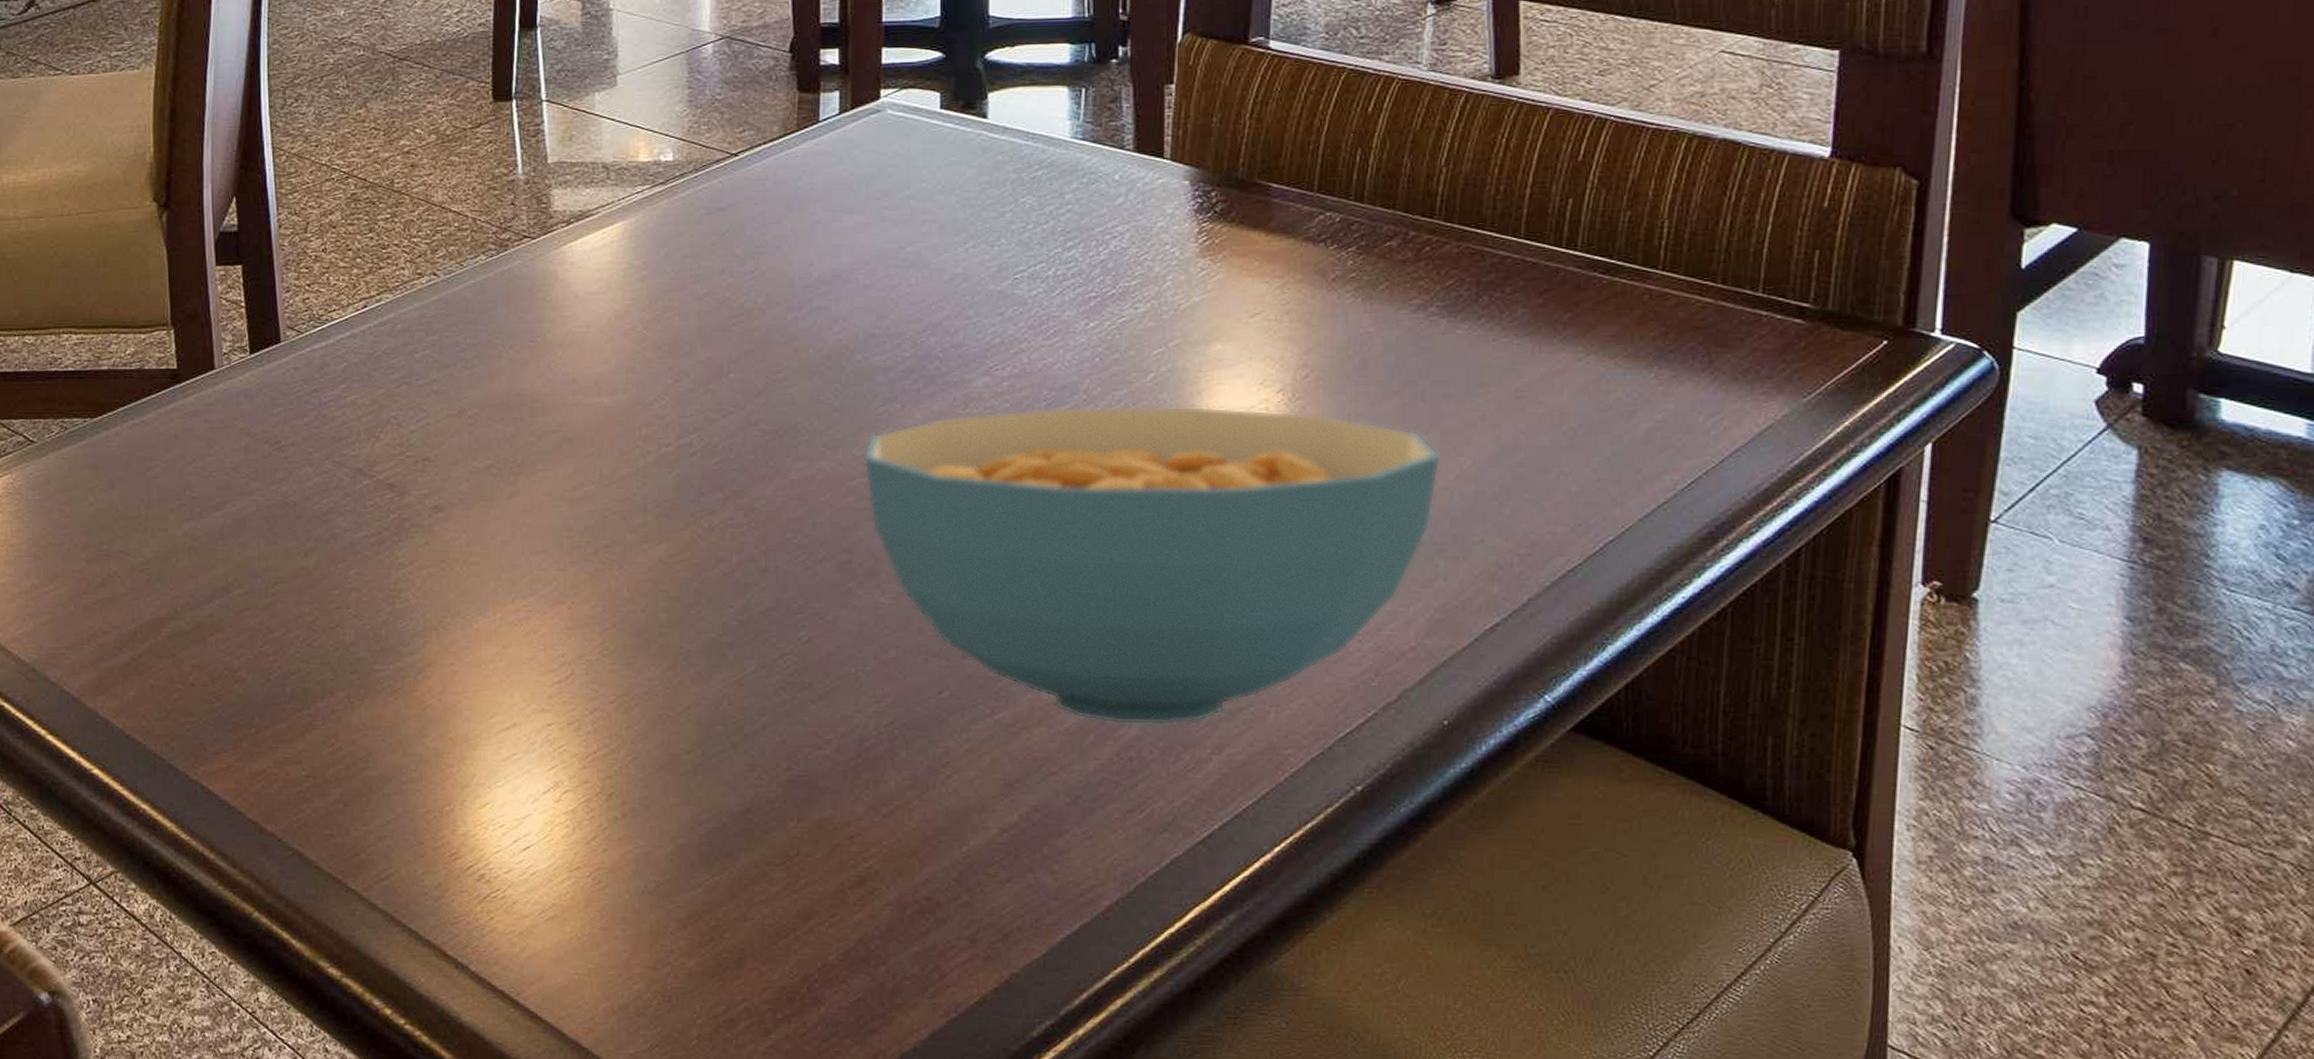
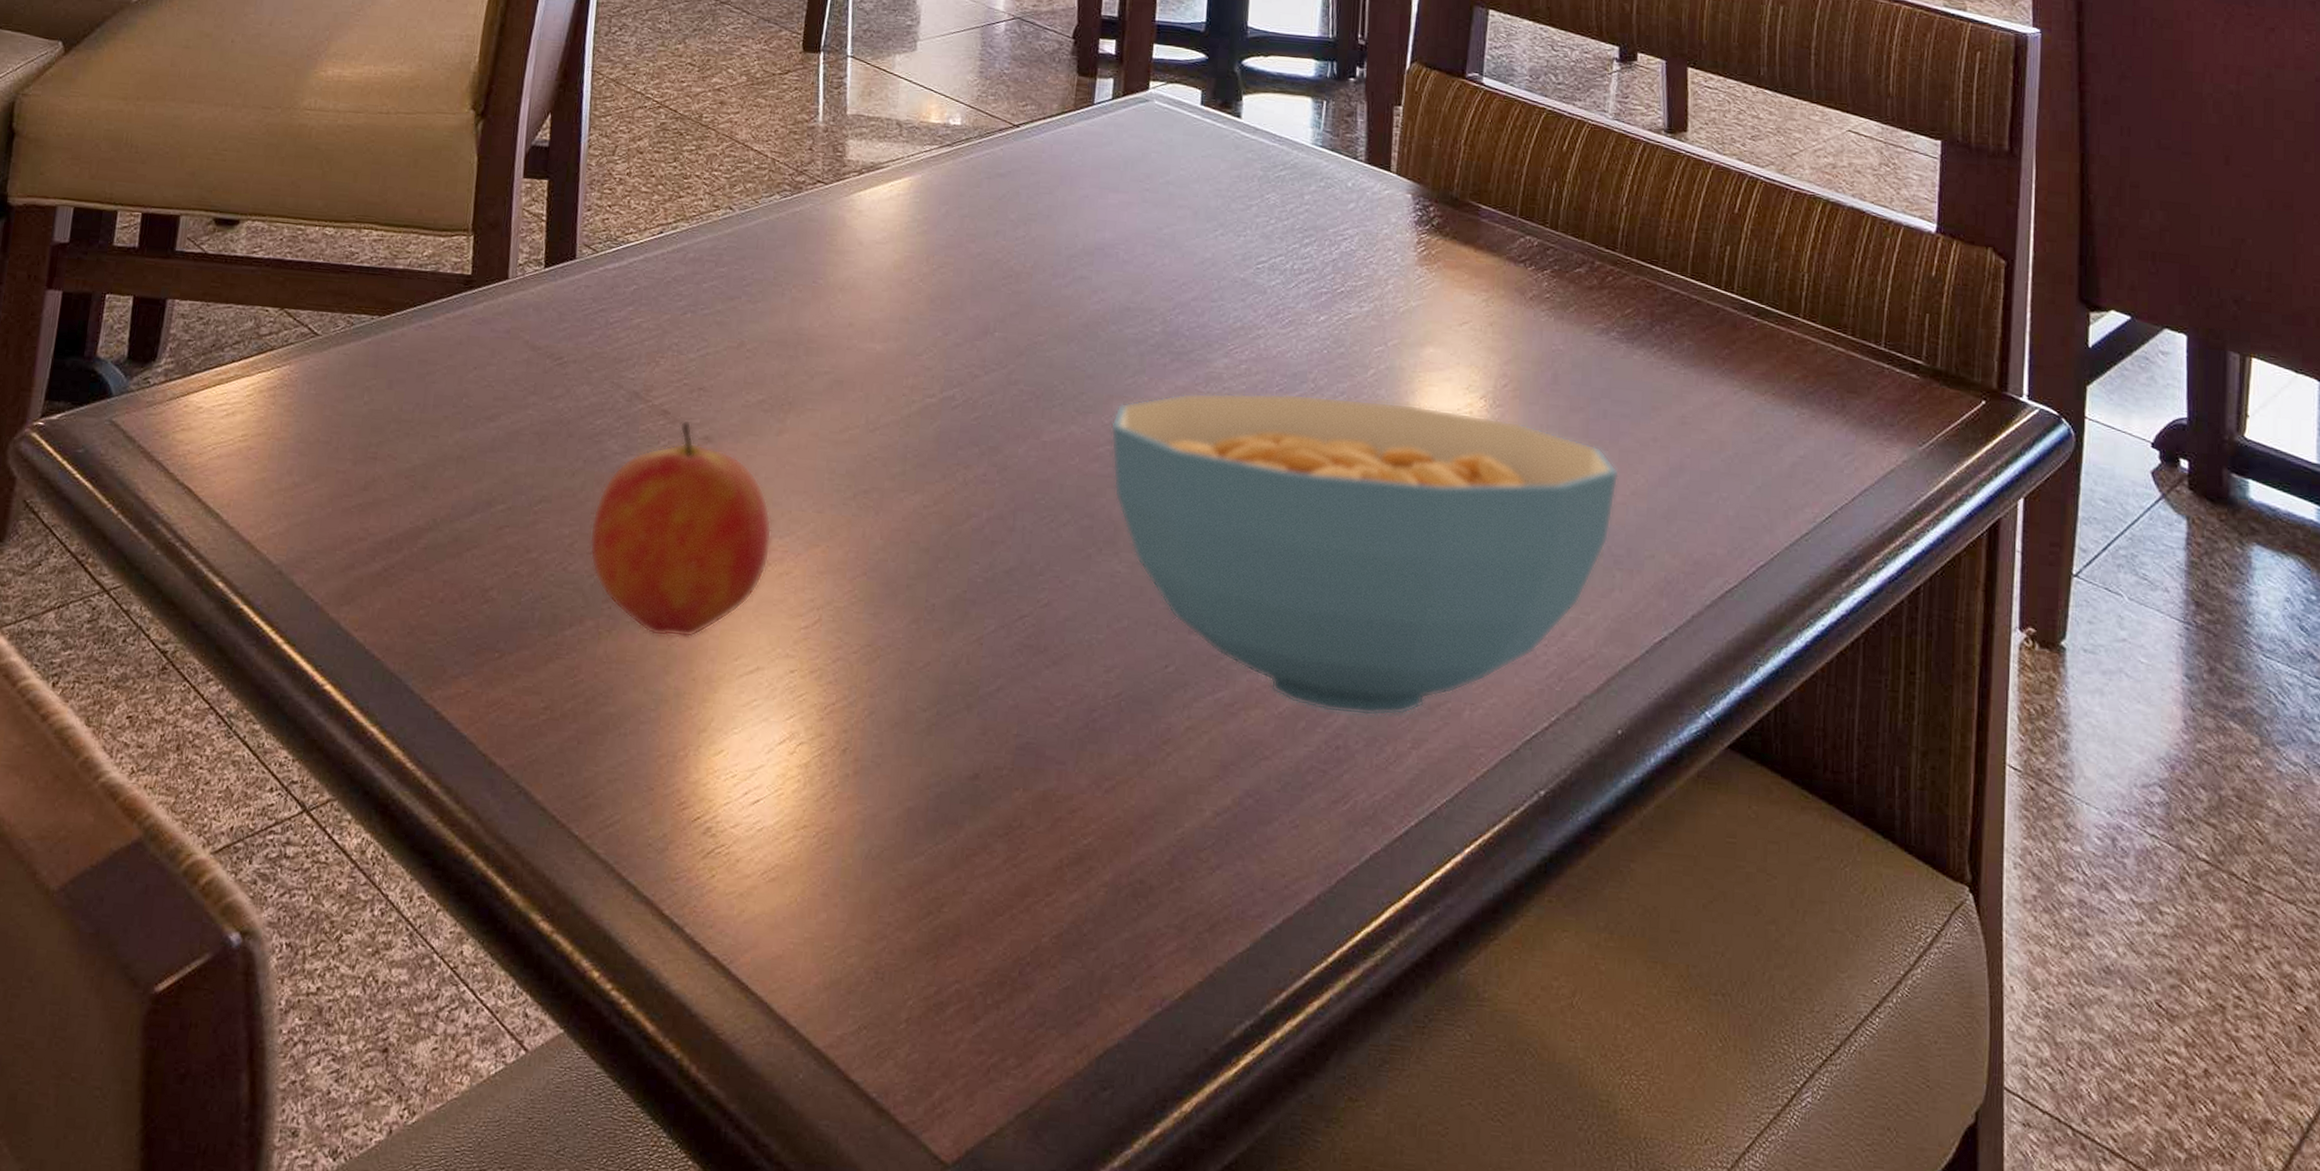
fruit: none [330,490,515,701] -> present [589,419,772,638]

